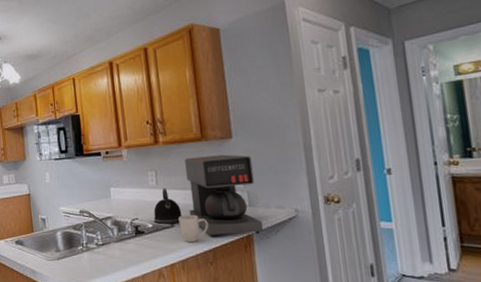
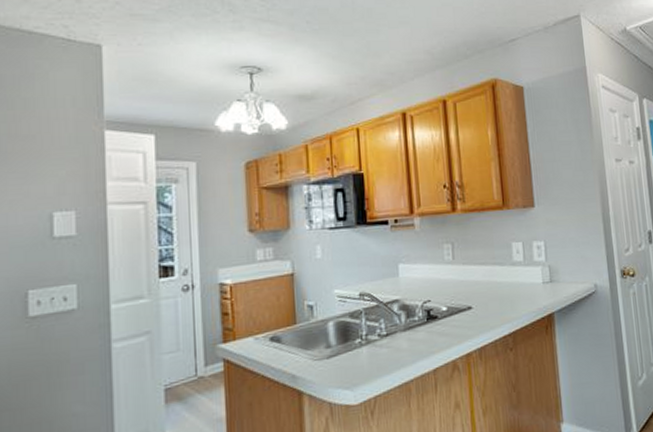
kettle: present [153,188,182,225] -> none [448,263,480,307]
mug: present [178,214,209,243] -> none [476,293,509,327]
coffee maker: present [185,154,264,237] -> none [485,225,565,319]

